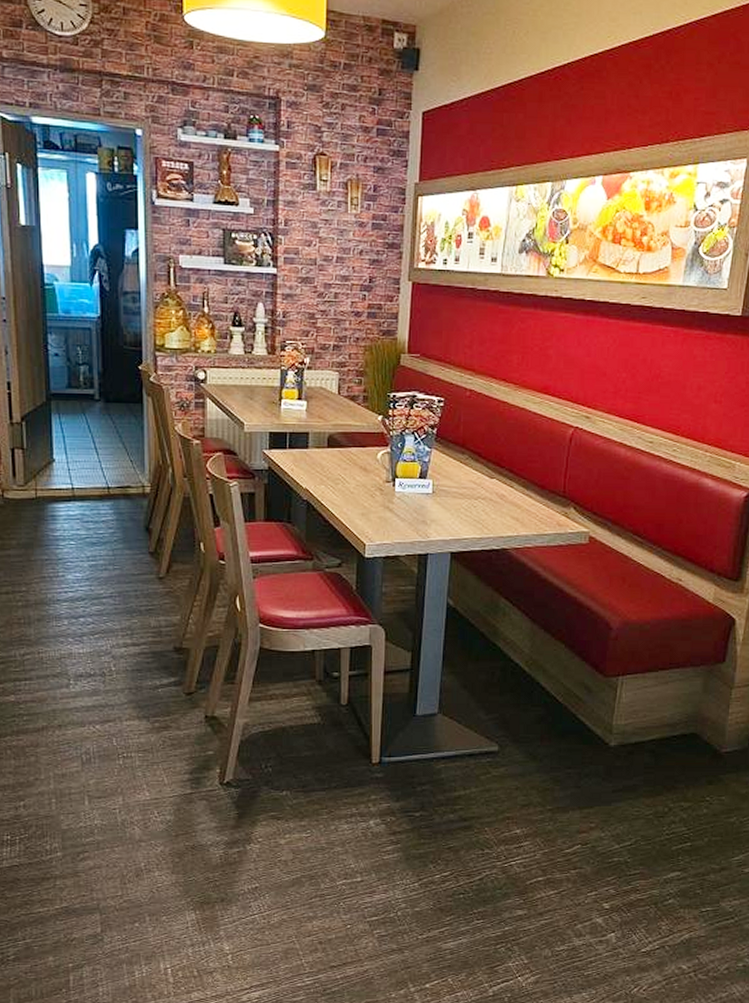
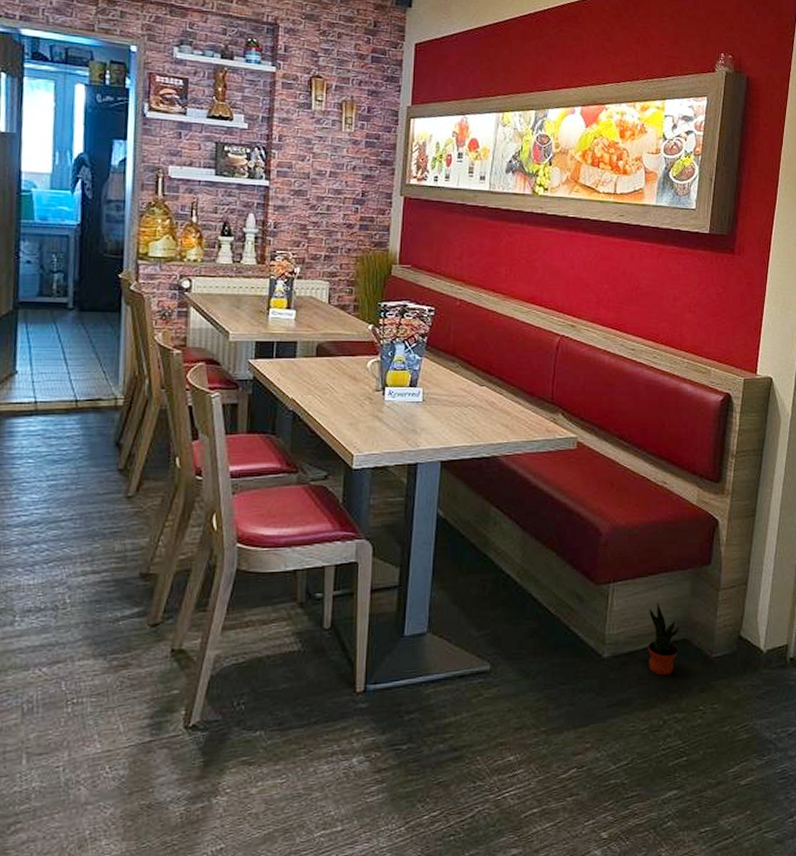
potted plant: none [655,697,690,766] -> present [648,602,680,676]

